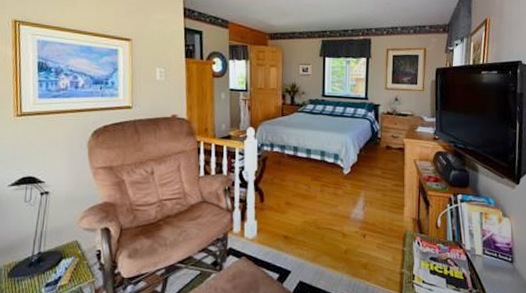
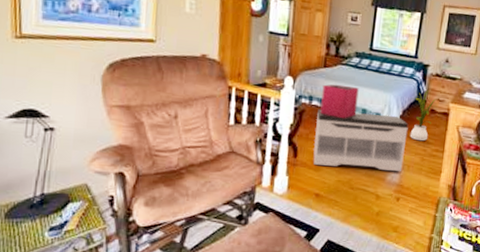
bench: none [279,155,366,208] -> present [313,109,409,171]
storage bin: none [282,130,316,161] -> present [320,84,359,118]
house plant: none [369,129,390,177] -> present [410,90,436,141]

